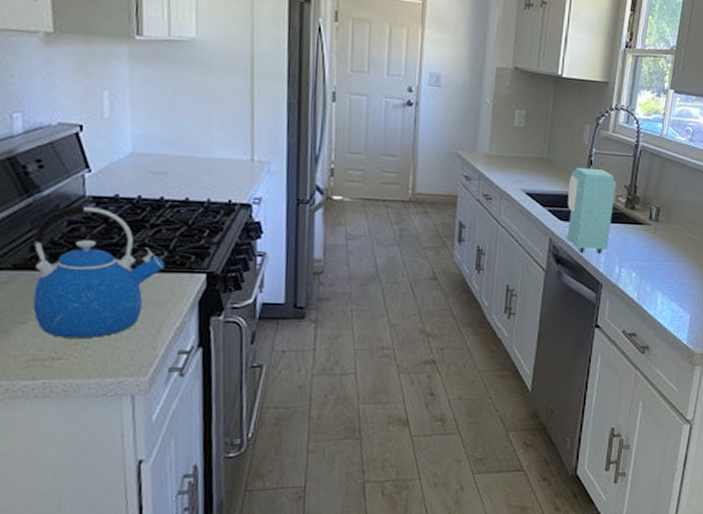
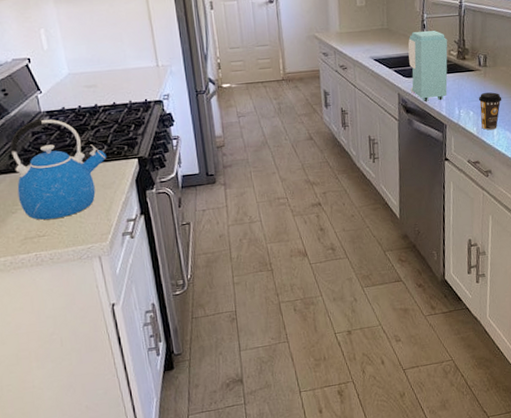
coffee cup: none [644,252,672,298] -> present [478,92,502,131]

